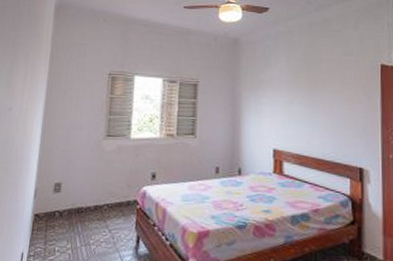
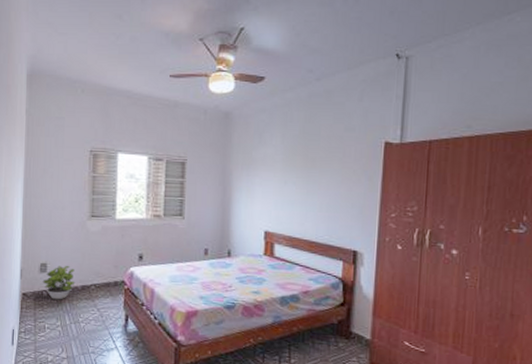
potted plant: none [55,184,89,221] -> present [42,265,76,300]

